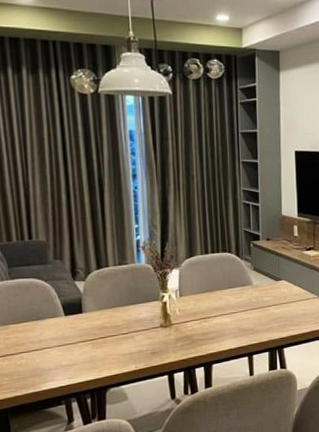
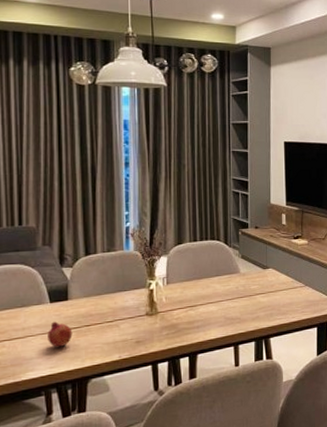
fruit: none [64,334,89,359] -> present [47,321,73,347]

